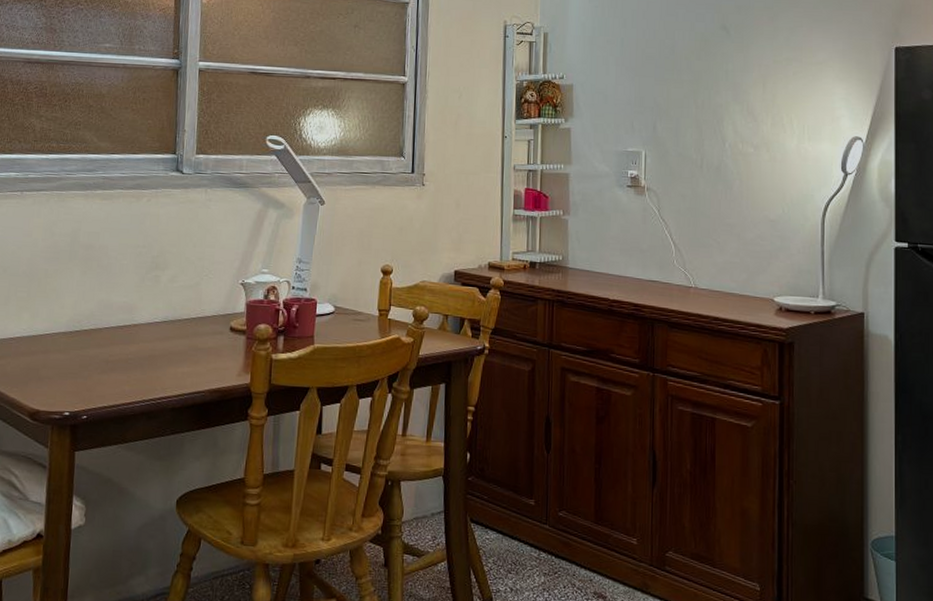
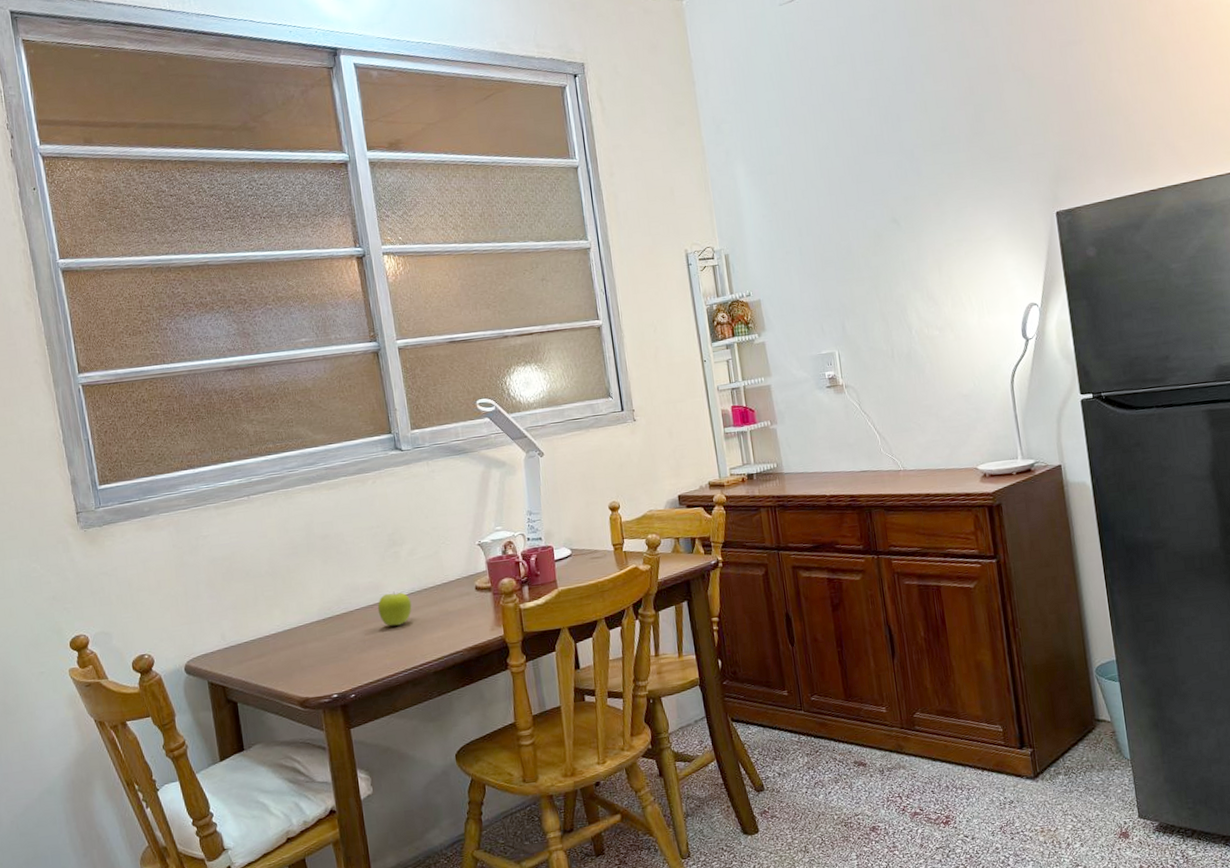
fruit: none [127,316,163,353] -> present [377,591,412,627]

